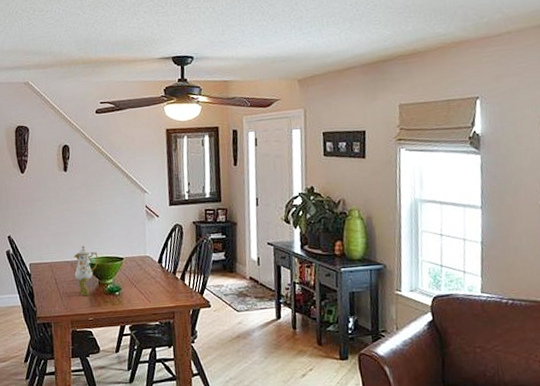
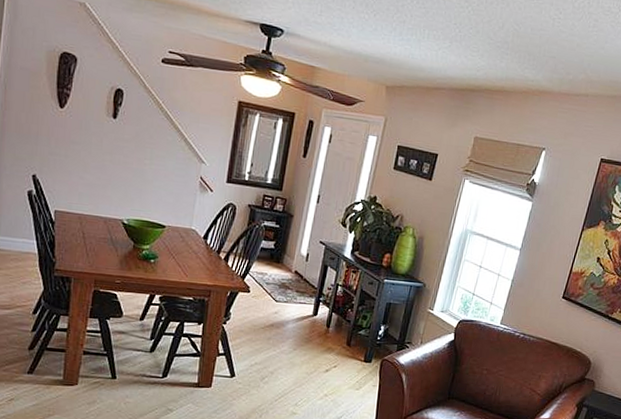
teapot: present [74,246,99,296] -> none [106,204,138,257]

